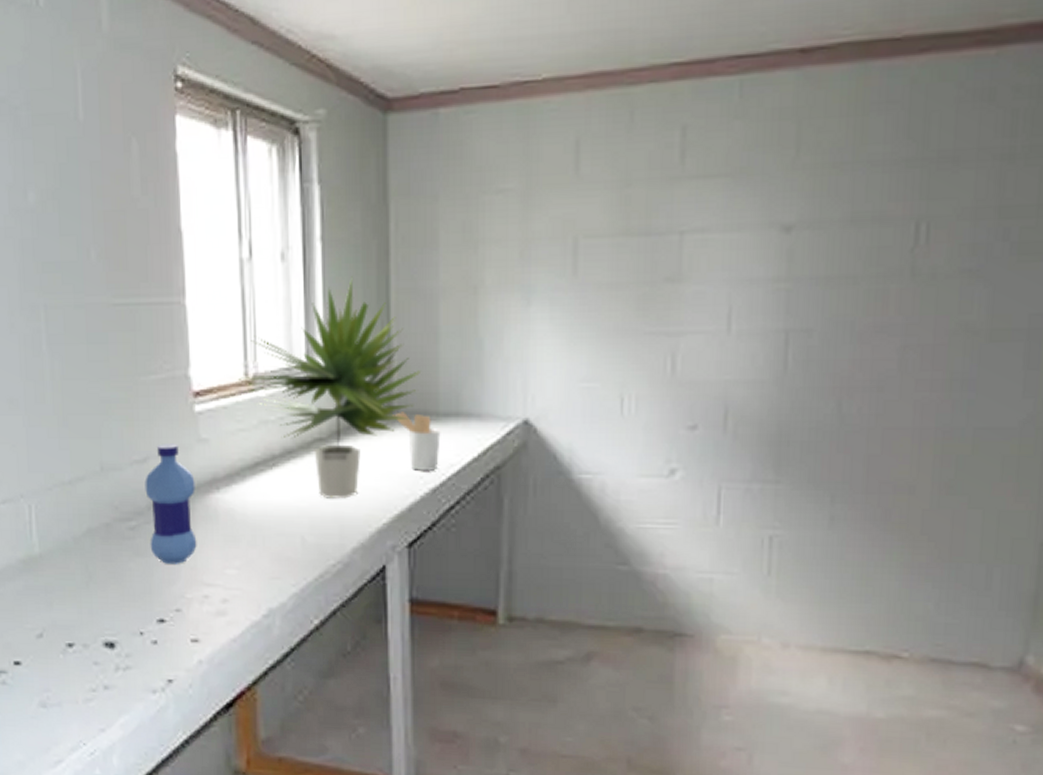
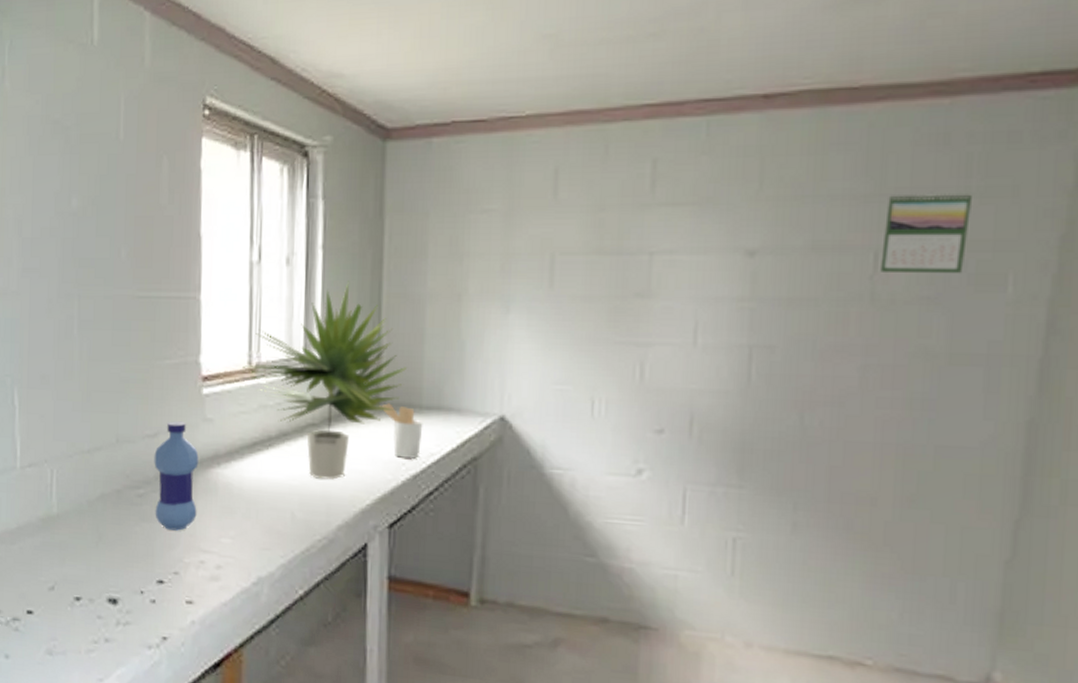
calendar: none [921,153,1016,244] -> present [880,192,972,274]

